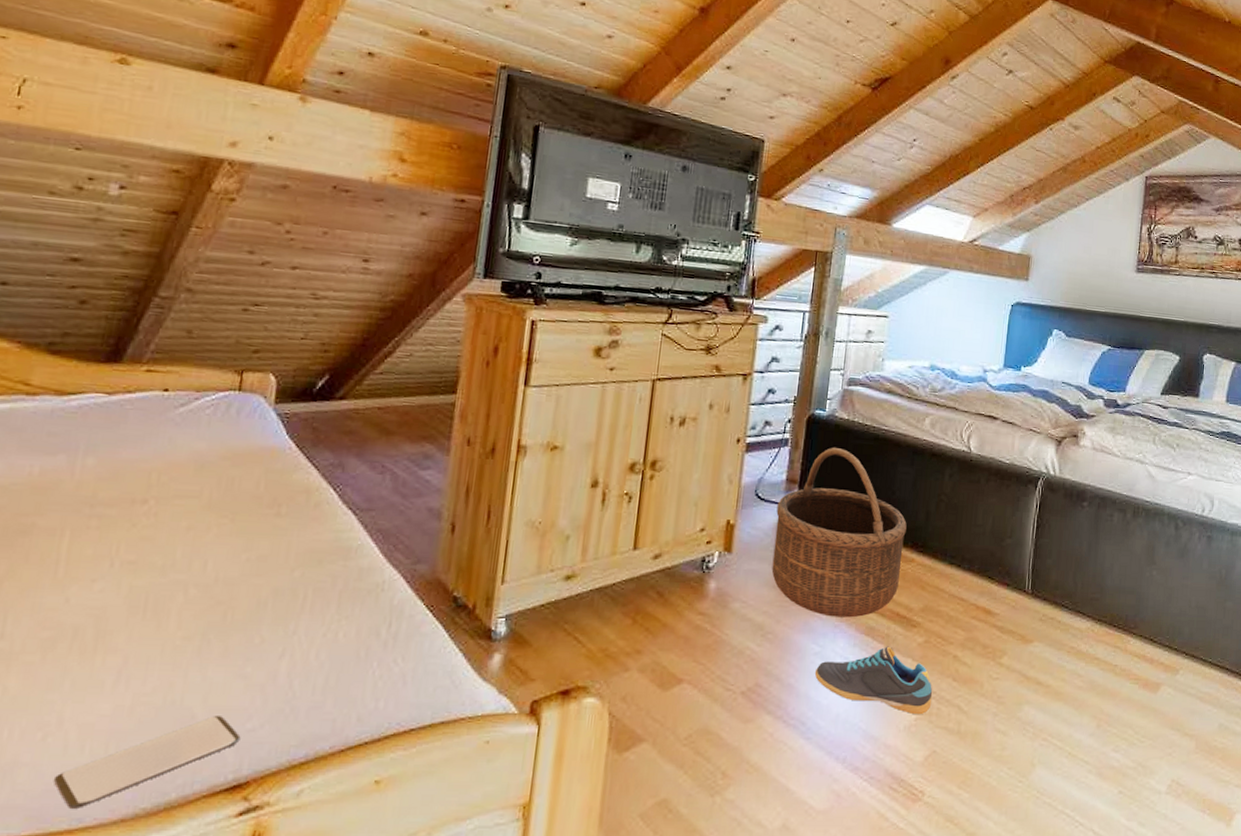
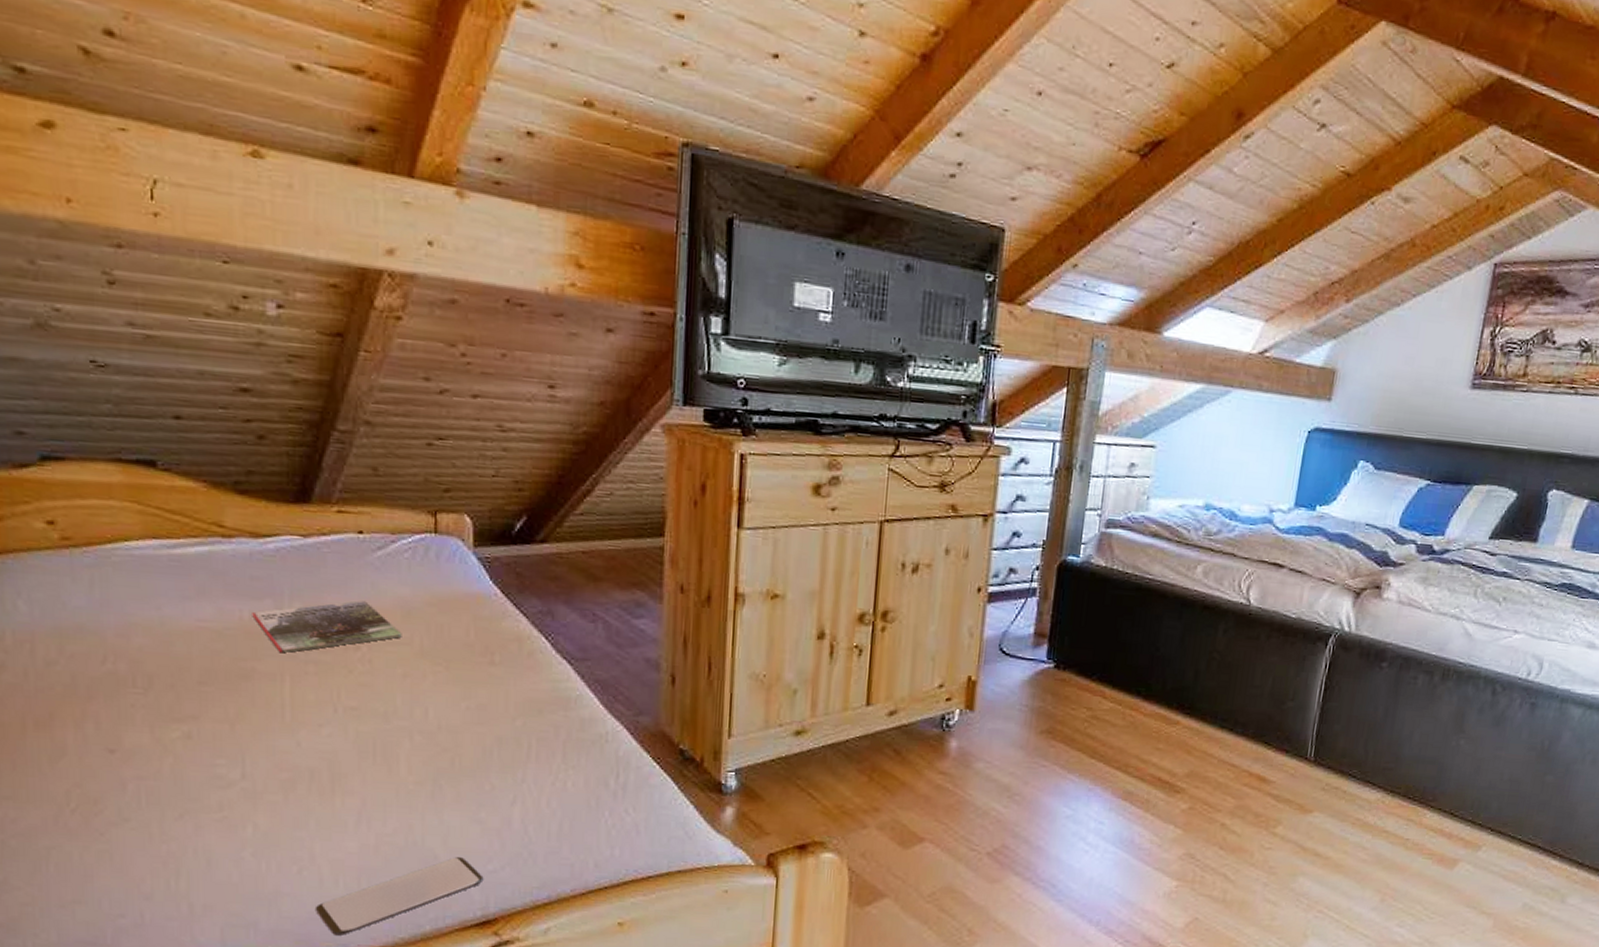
magazine: none [42,455,192,508] -> present [252,601,402,653]
basket: present [771,447,907,618] -> none [1018,597,1172,782]
athletic shoe: present [814,646,933,715] -> none [1066,811,1196,882]

